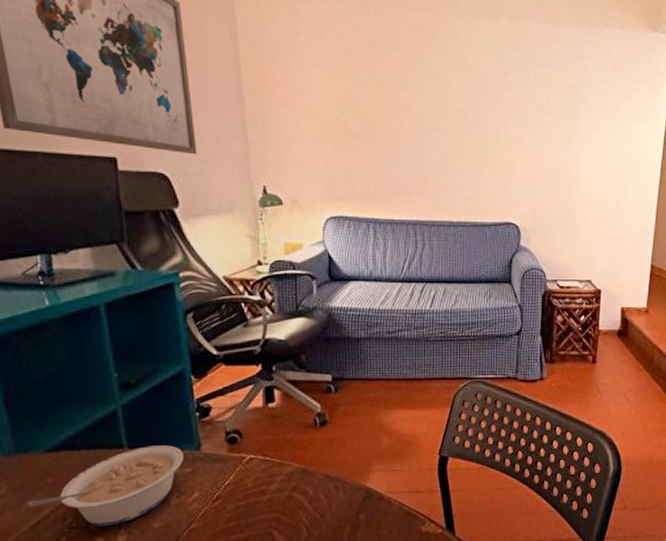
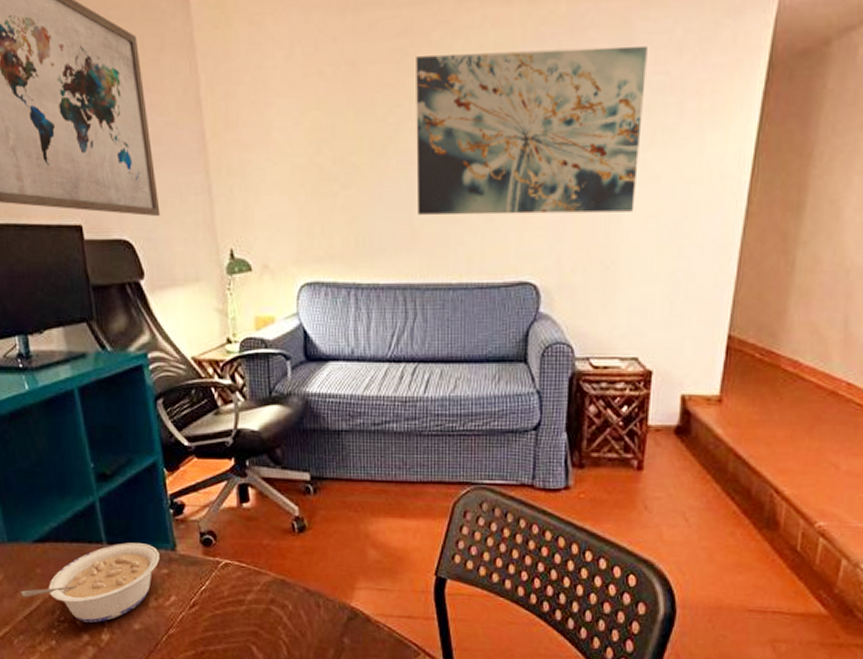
wall art: none [425,49,593,175] -> present [416,45,647,216]

